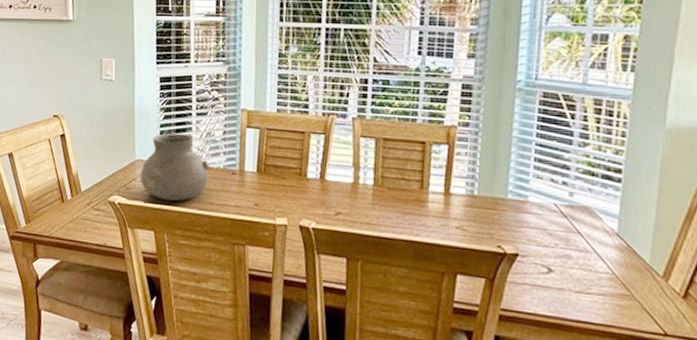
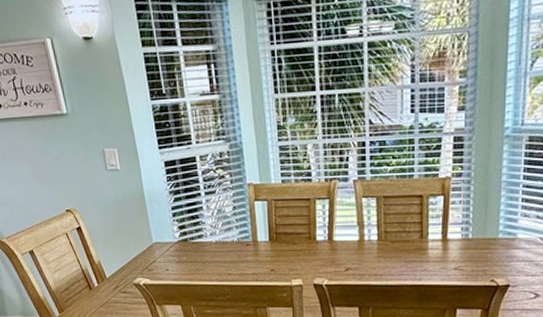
vase: present [140,133,210,202] -> none [159,213,225,277]

